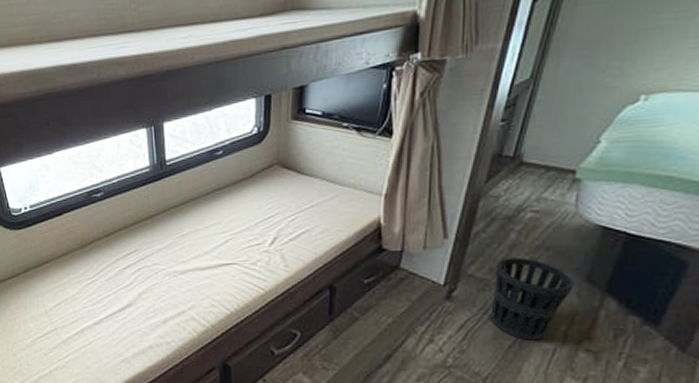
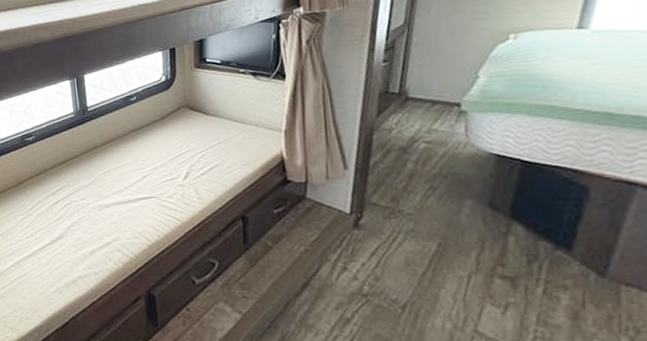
wastebasket: present [490,258,574,341] -> none [397,186,478,267]

